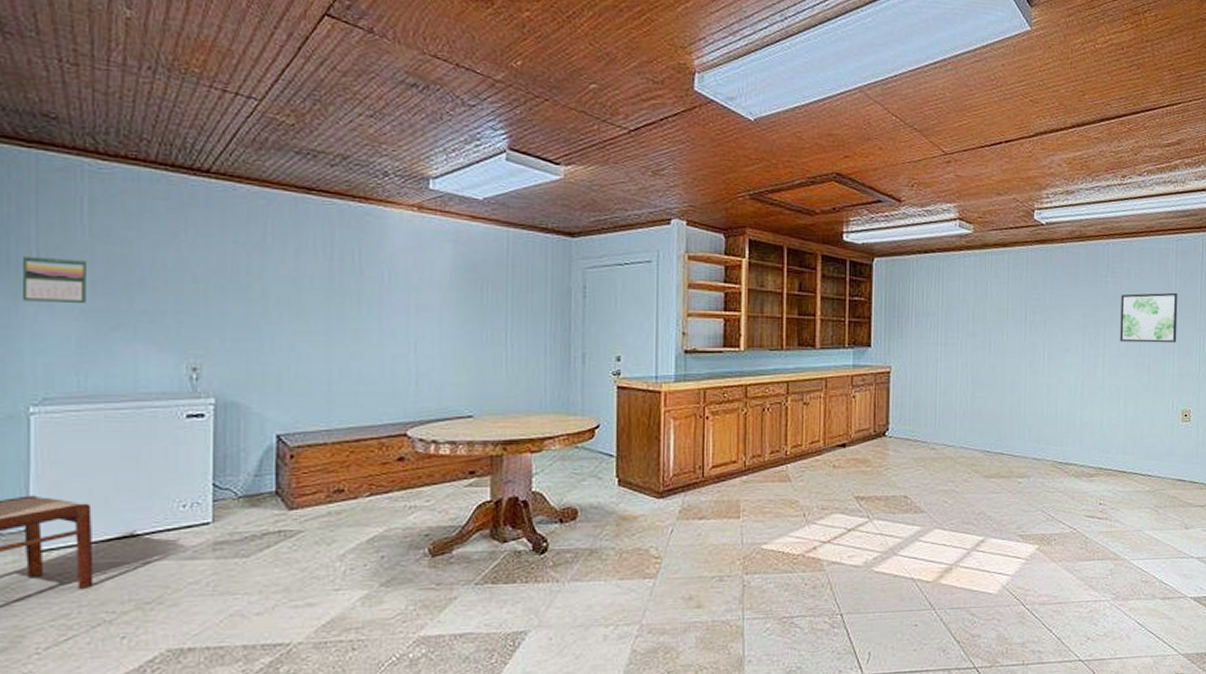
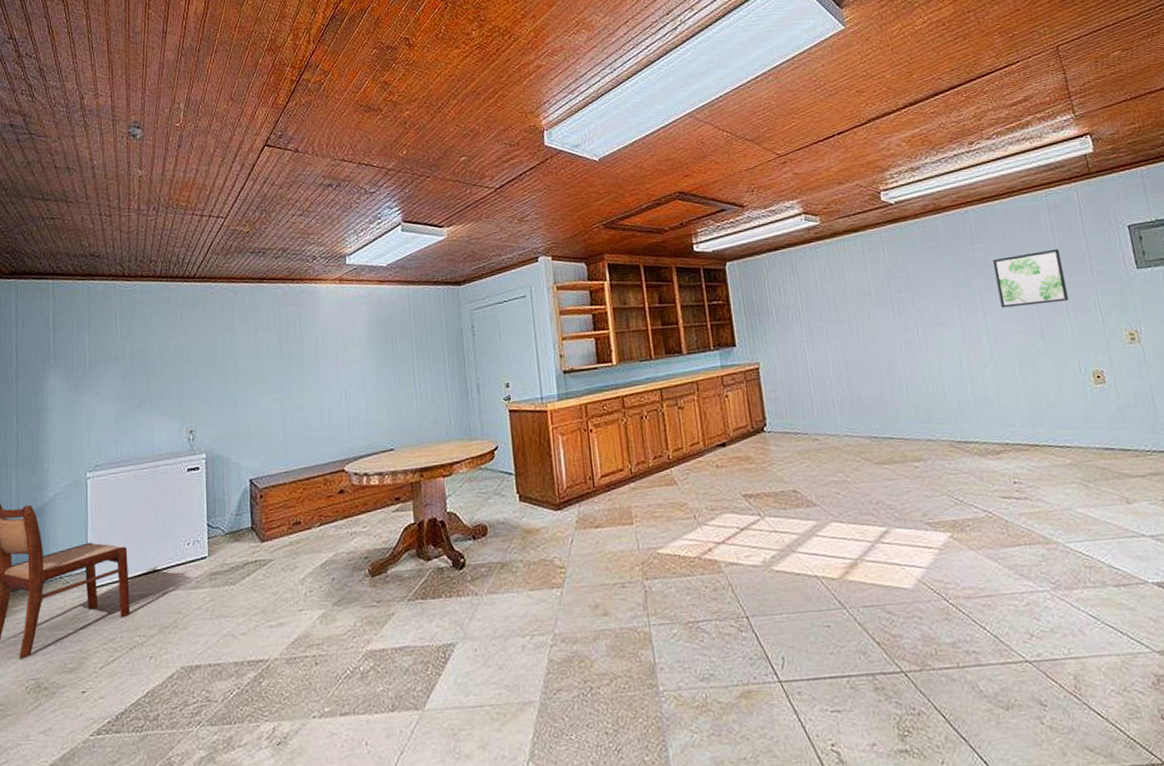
calendar: present [21,255,86,303] -> none [80,356,120,393]

